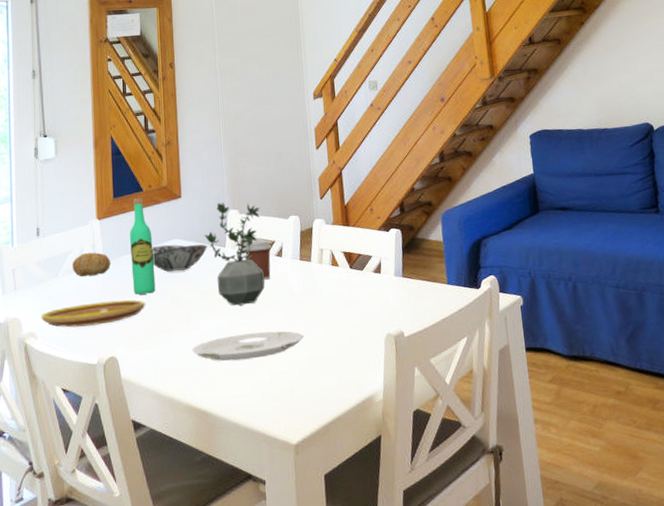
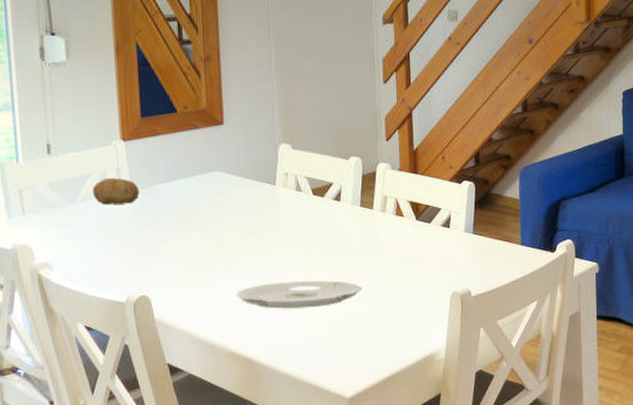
plate: present [40,299,146,328] -> none [55,234,182,261]
wine bottle: present [129,198,156,295] -> none [161,120,194,230]
decorative bowl: present [152,244,208,272] -> none [188,176,255,207]
potted plant: present [205,203,265,306] -> none [252,135,320,250]
coffee cup: present [242,240,273,280] -> none [295,181,330,225]

